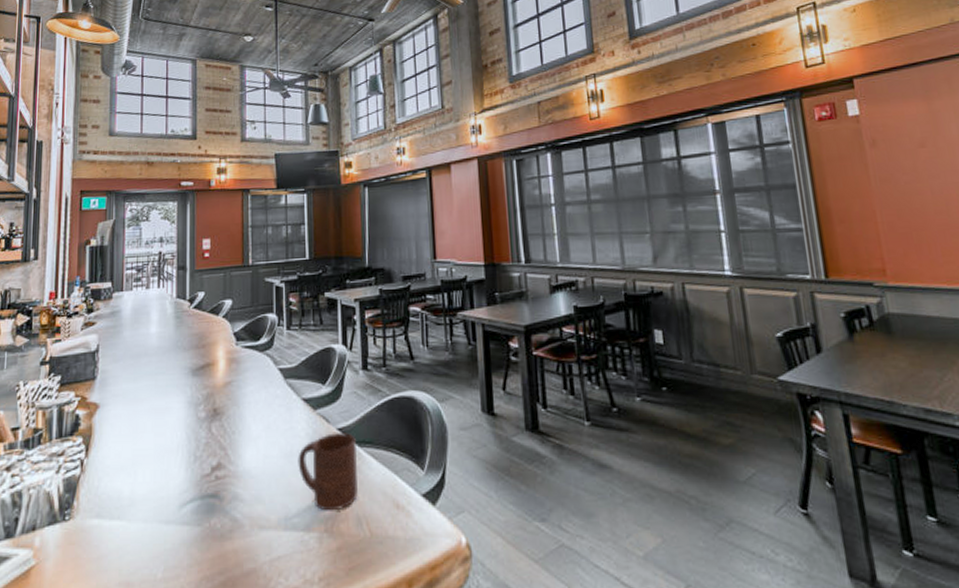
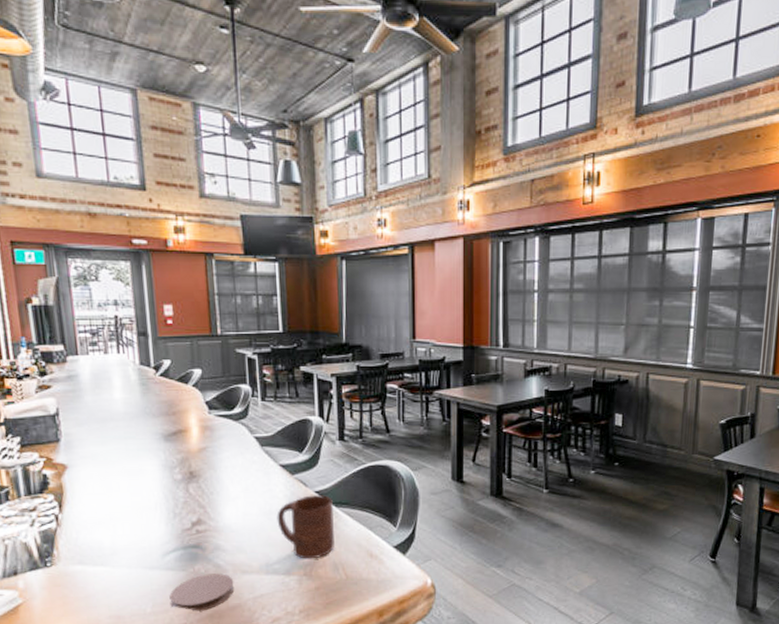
coaster: none [182,529,250,578] -> present [169,573,235,611]

